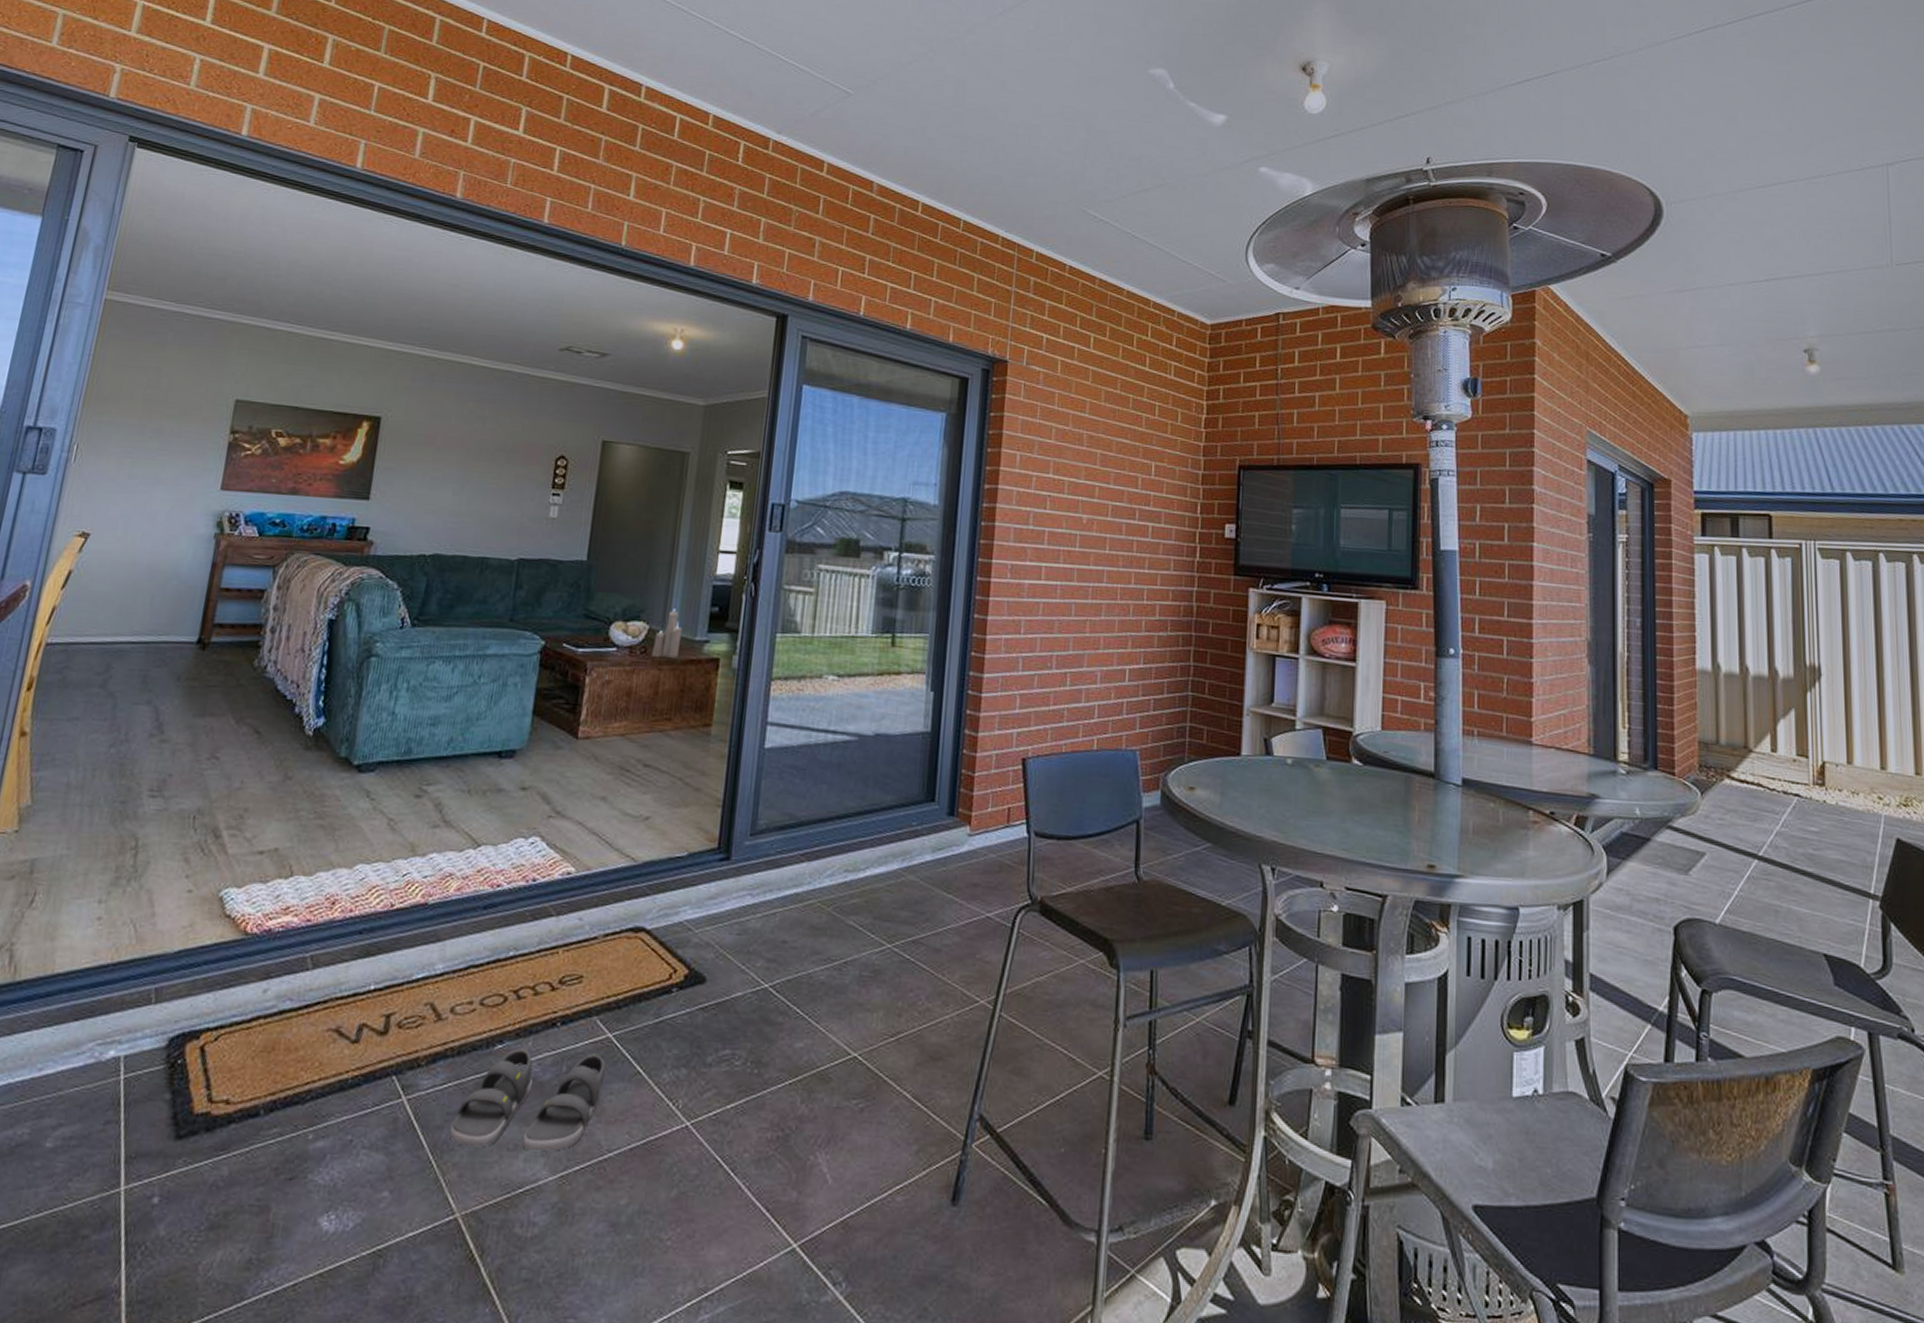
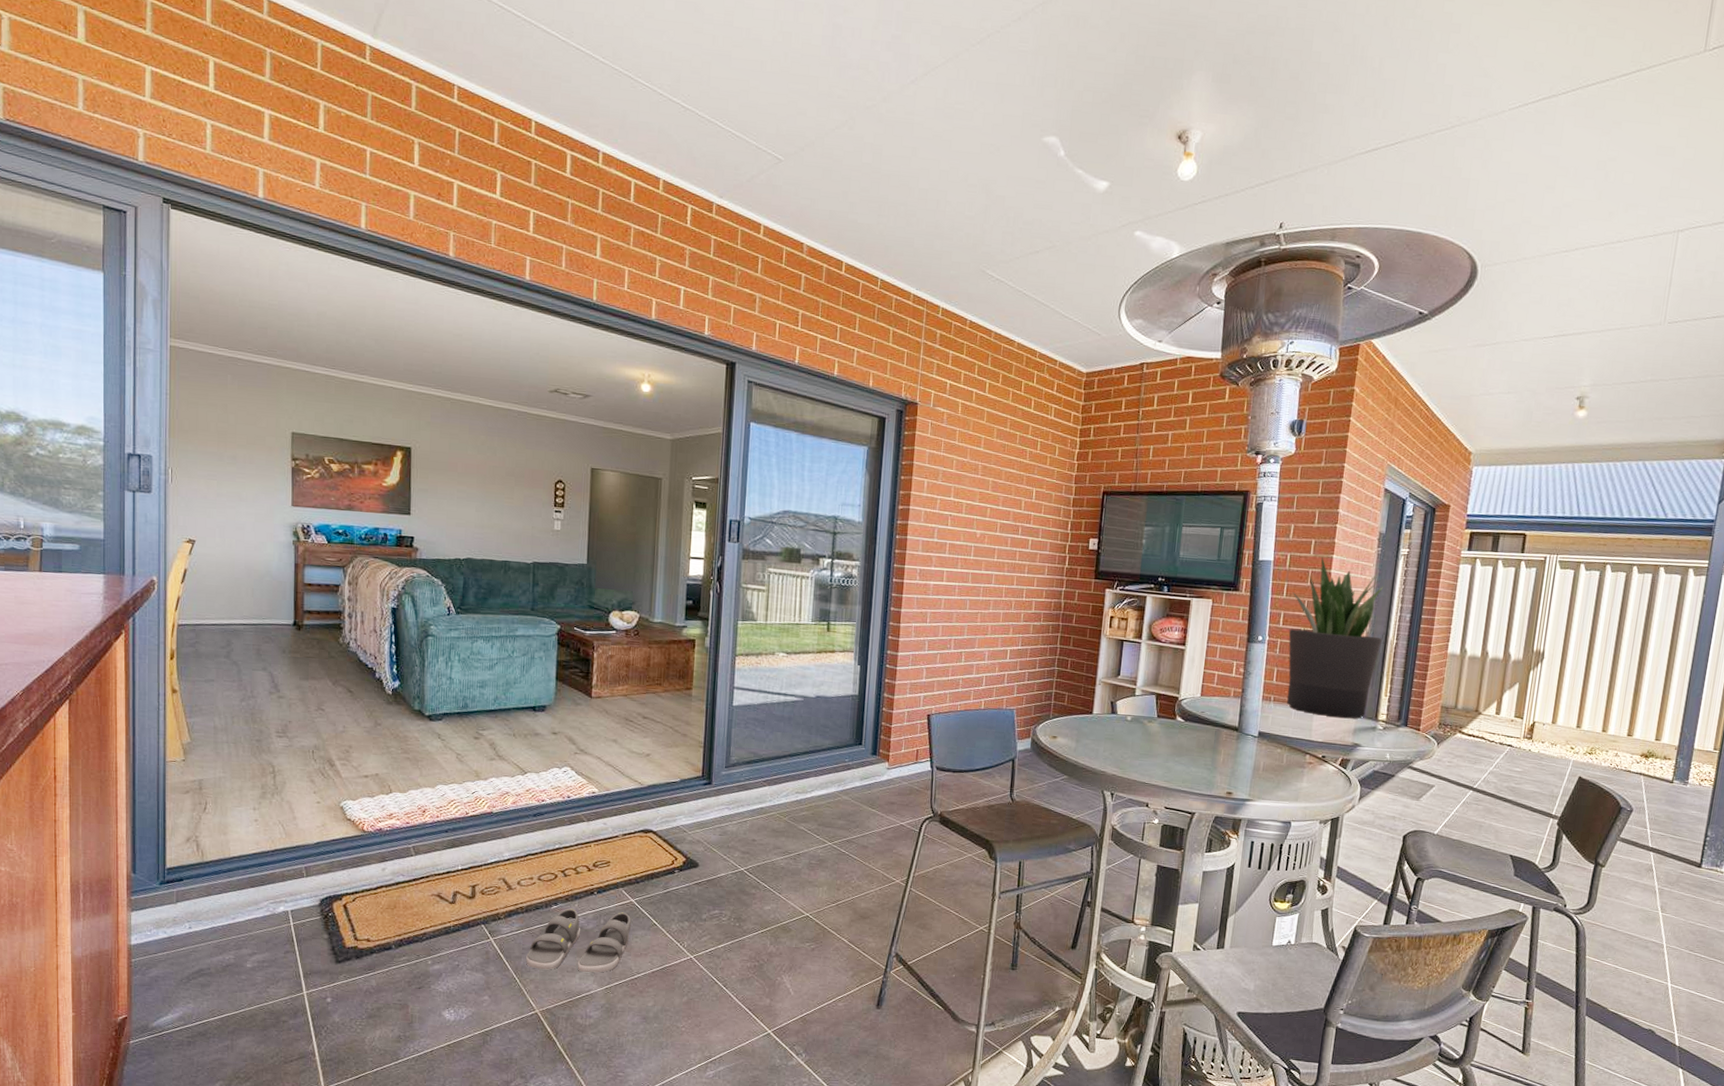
candle: present [650,608,683,661] -> none [642,601,665,641]
planter: none [1487,546,1609,760] -> present [1287,557,1384,719]

